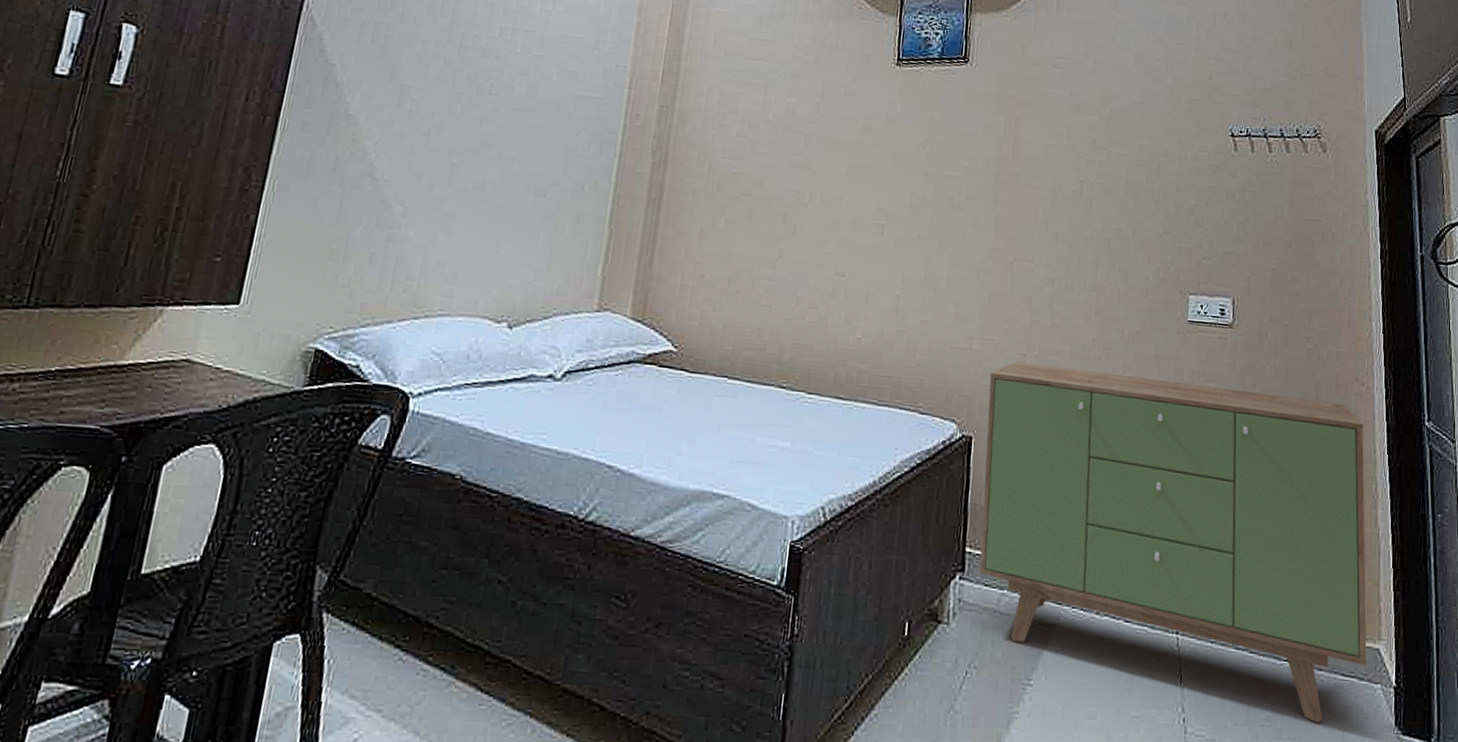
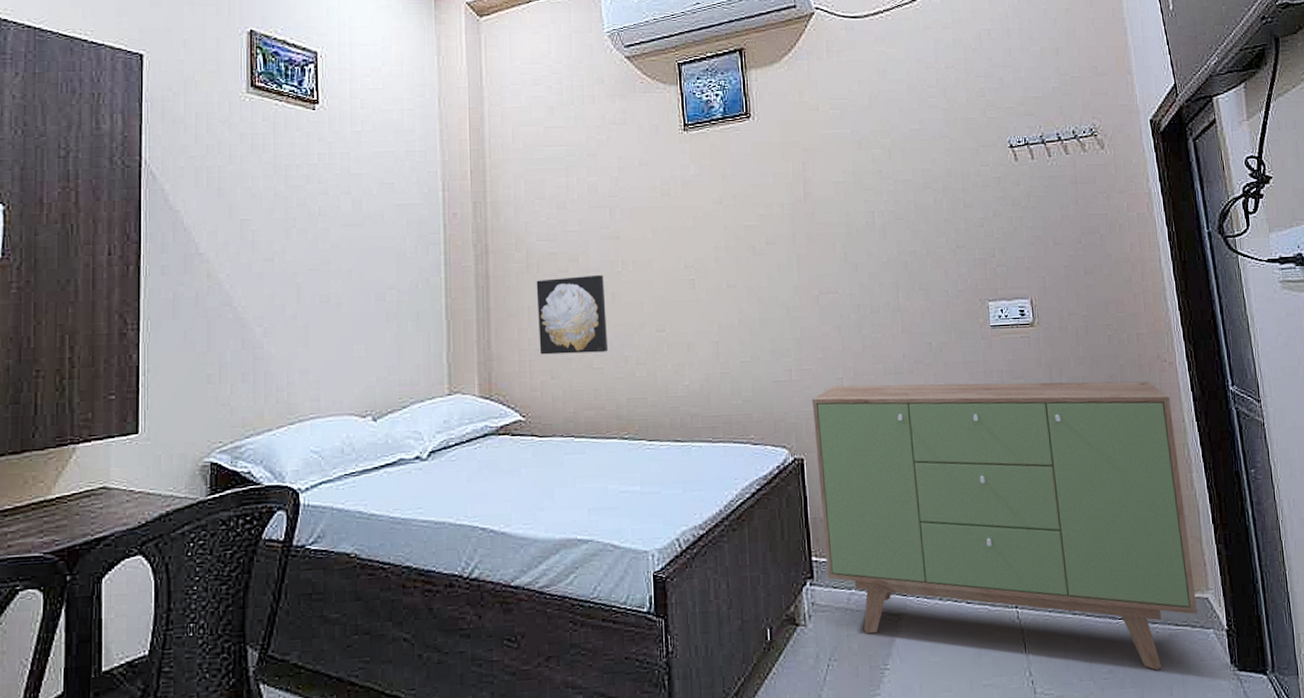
wall art: none [705,200,788,289] -> present [536,275,609,355]

